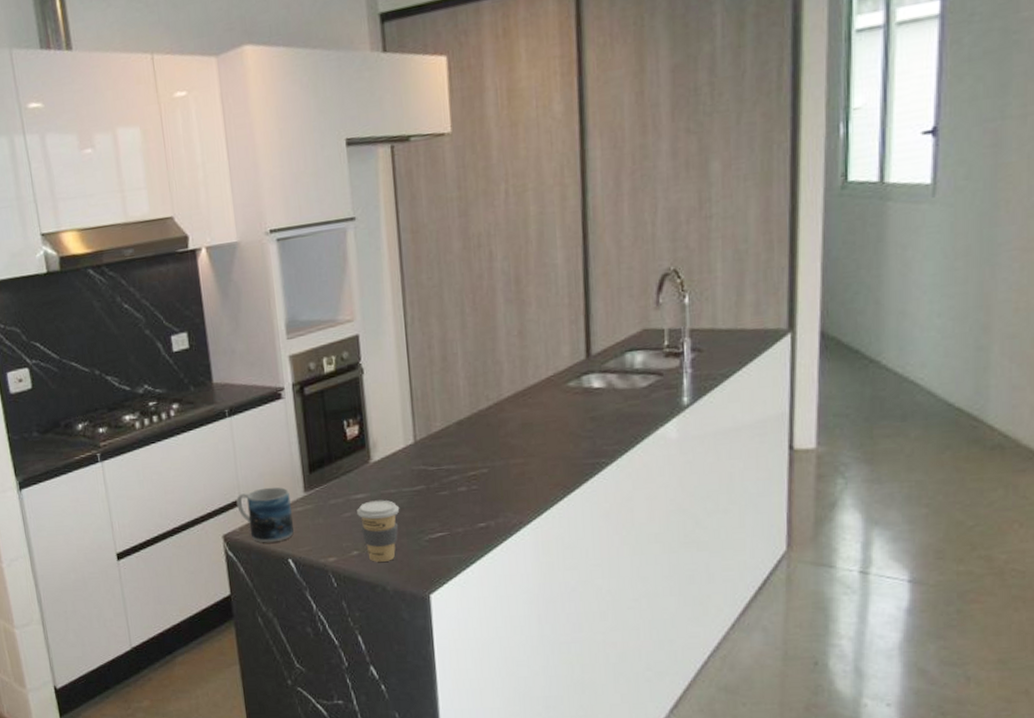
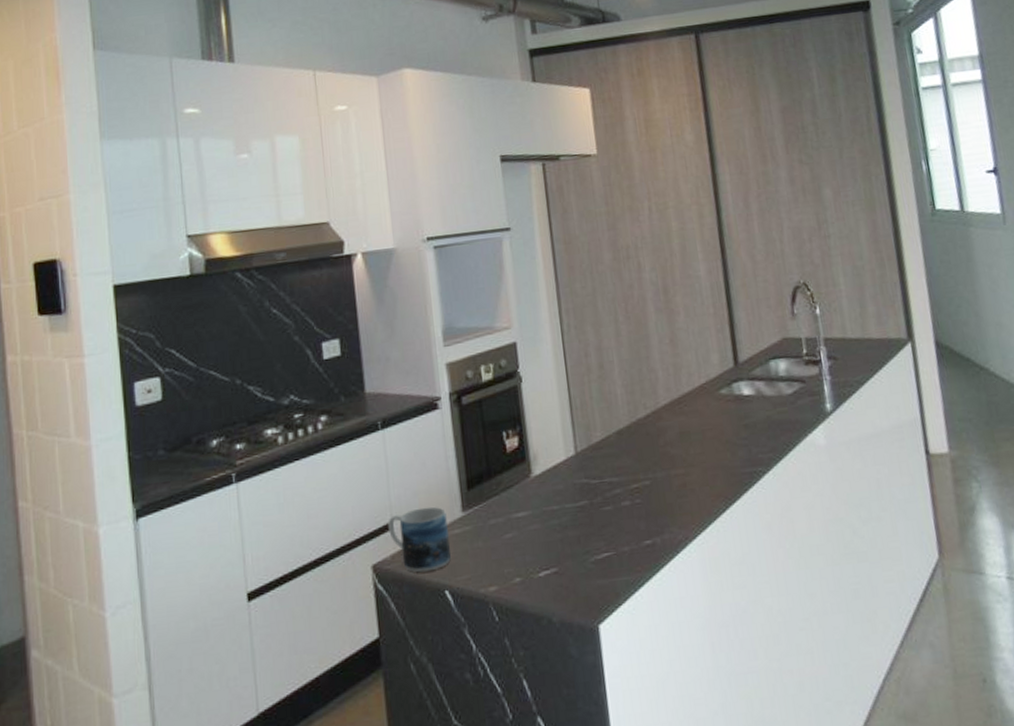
coffee cup: present [357,500,400,562] -> none [518,518,563,590]

